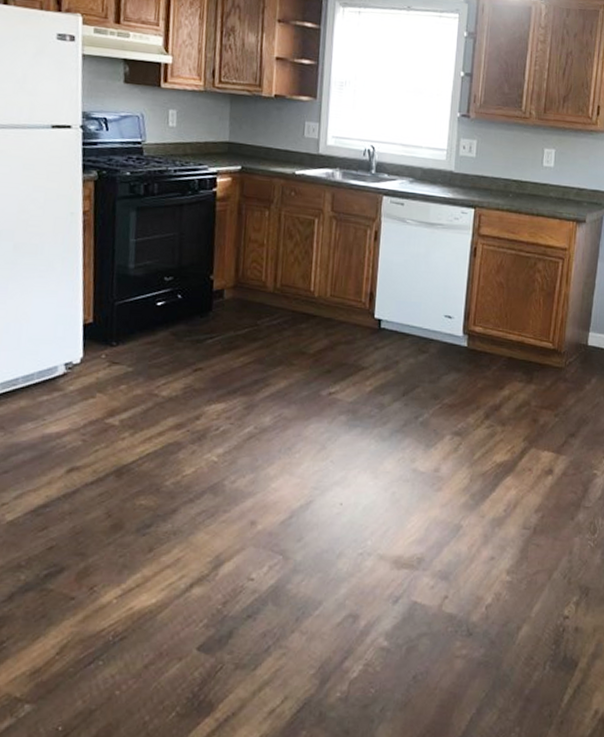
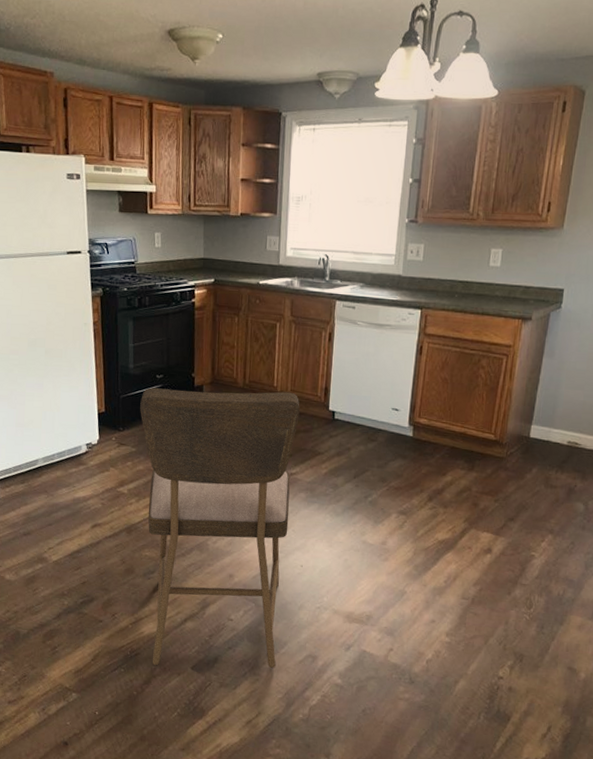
dining chair: none [140,292,341,652] -> present [140,388,300,669]

